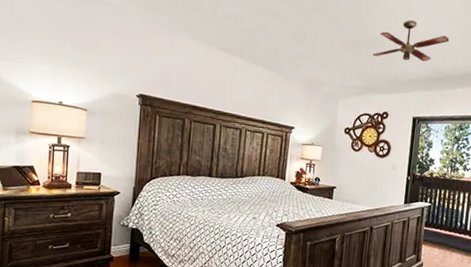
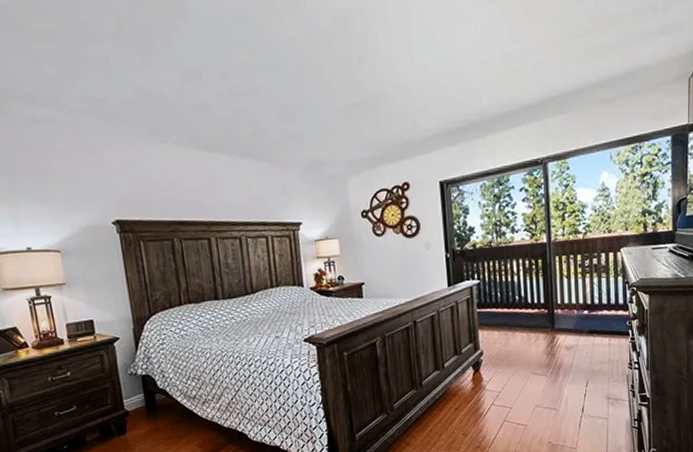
ceiling fan: present [372,20,449,62] -> none [377,64,466,117]

